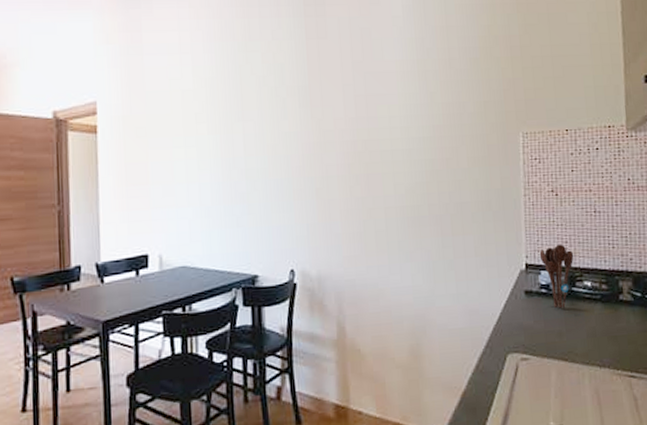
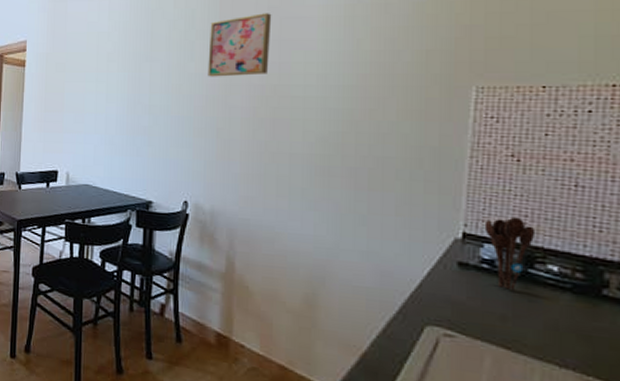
wall art: none [300,68,358,135] -> present [207,13,272,77]

